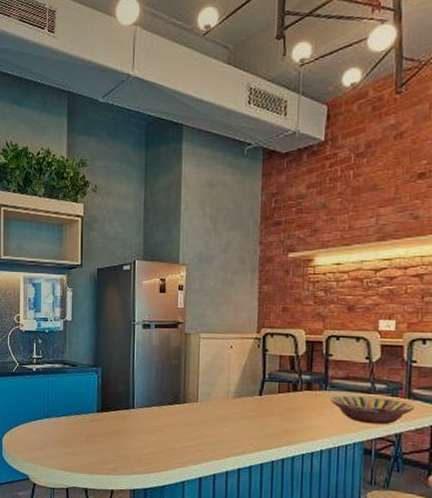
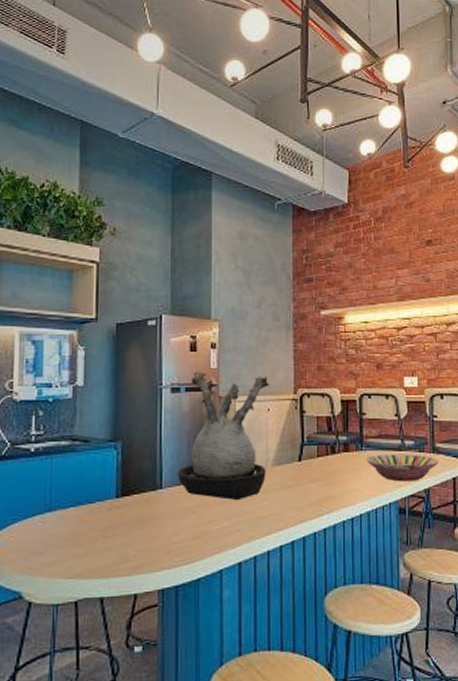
plant: none [147,310,233,425] -> present [178,371,269,501]

